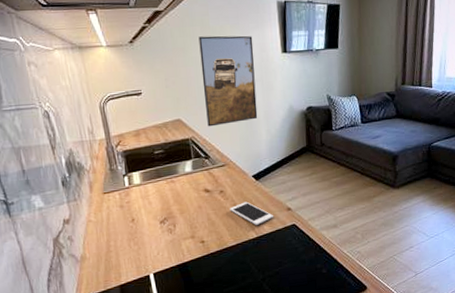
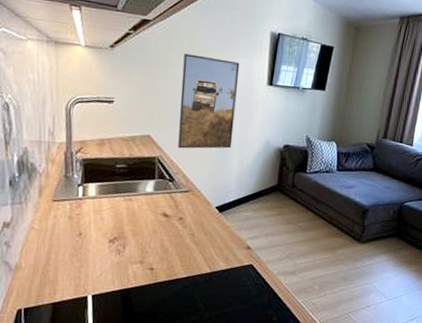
cell phone: present [229,201,273,225] -> none [186,233,231,260]

